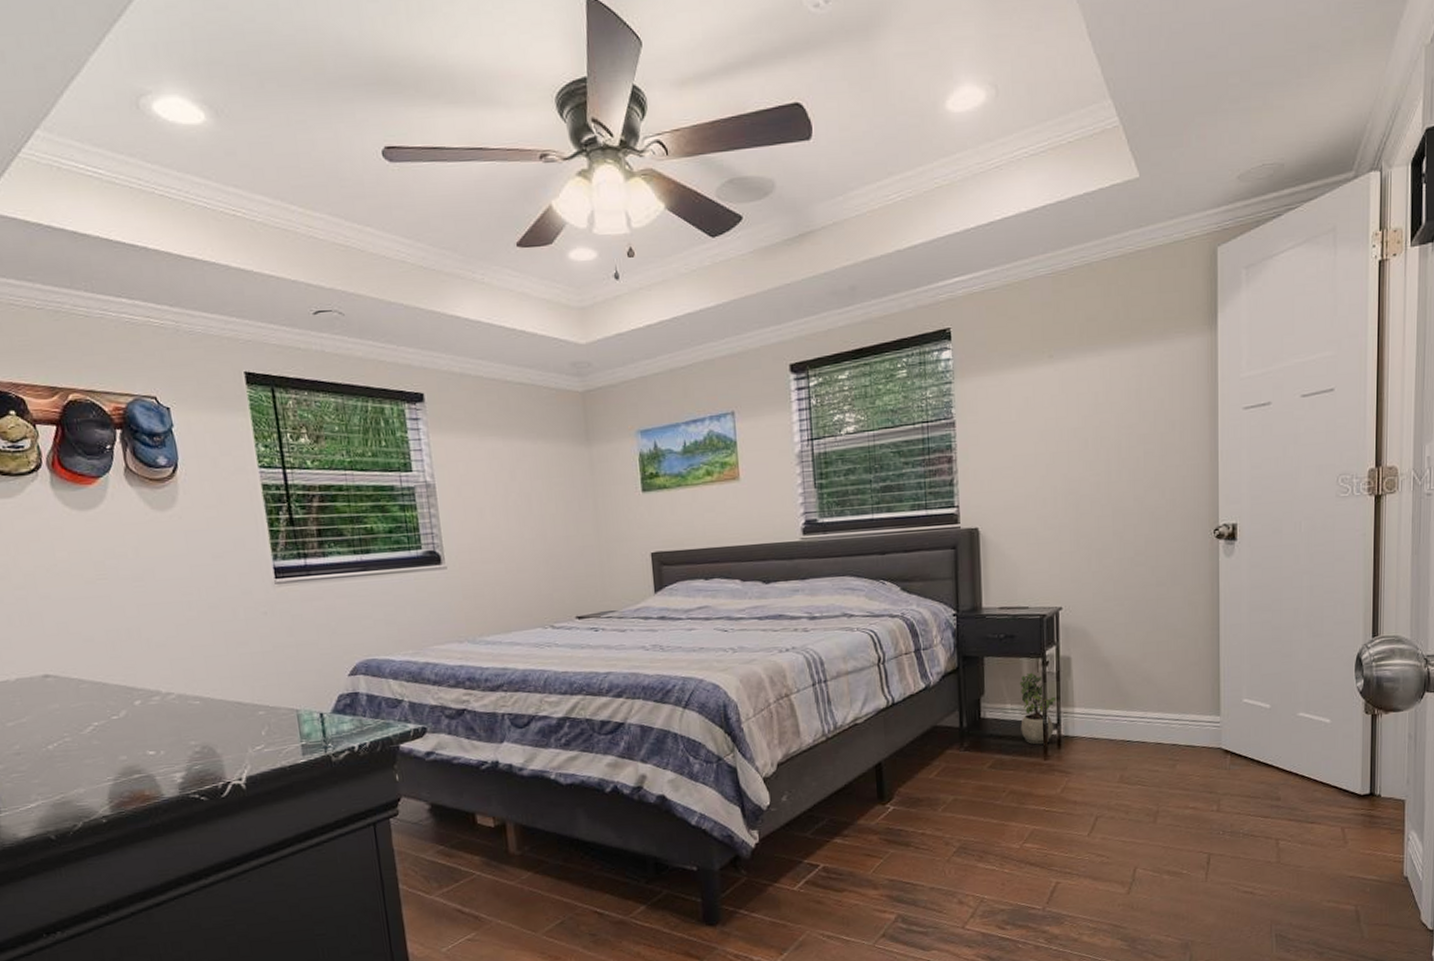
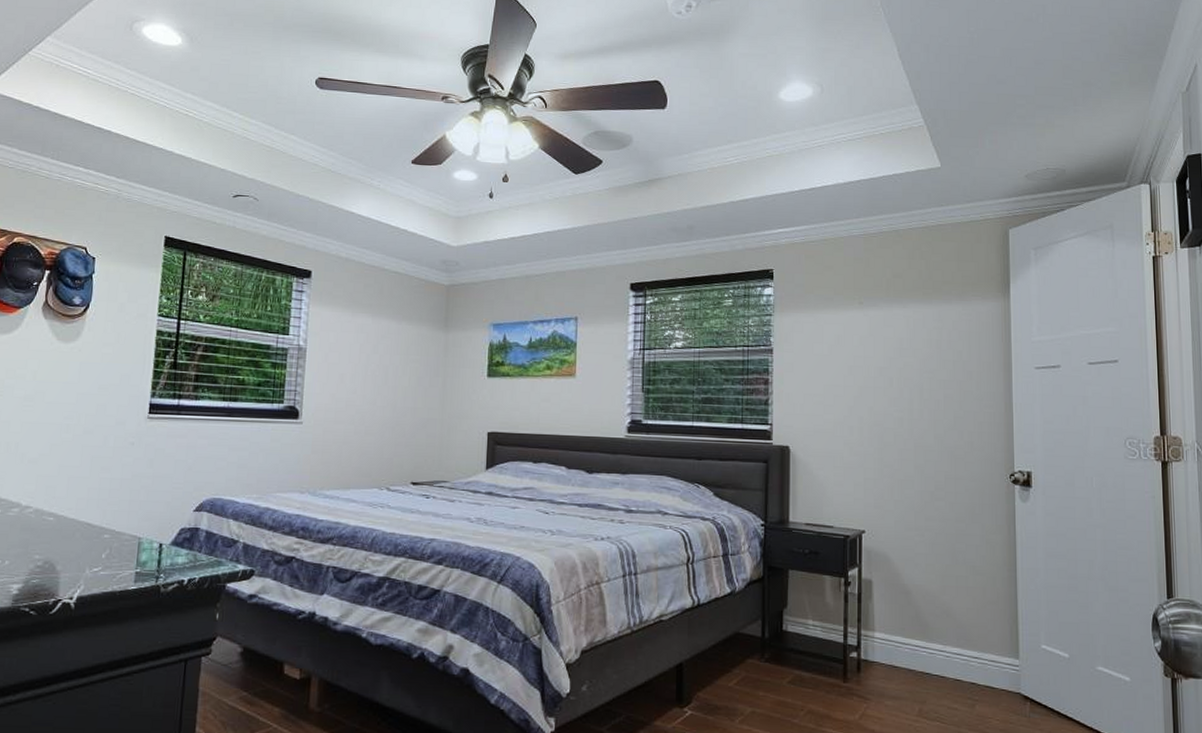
potted plant: present [1019,672,1057,745] -> none [821,590,857,666]

